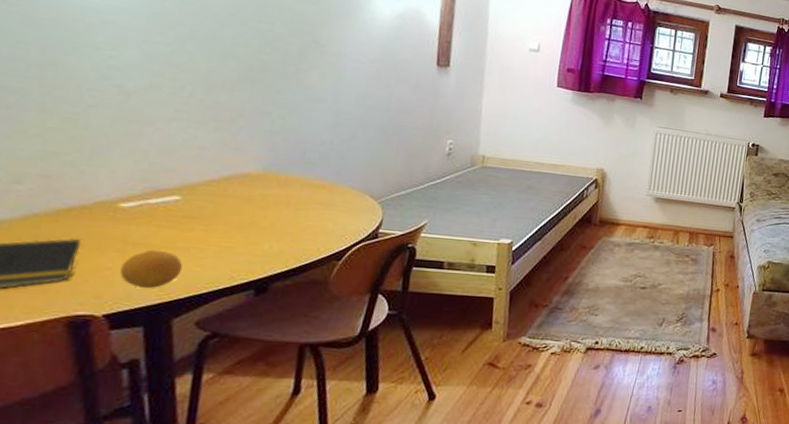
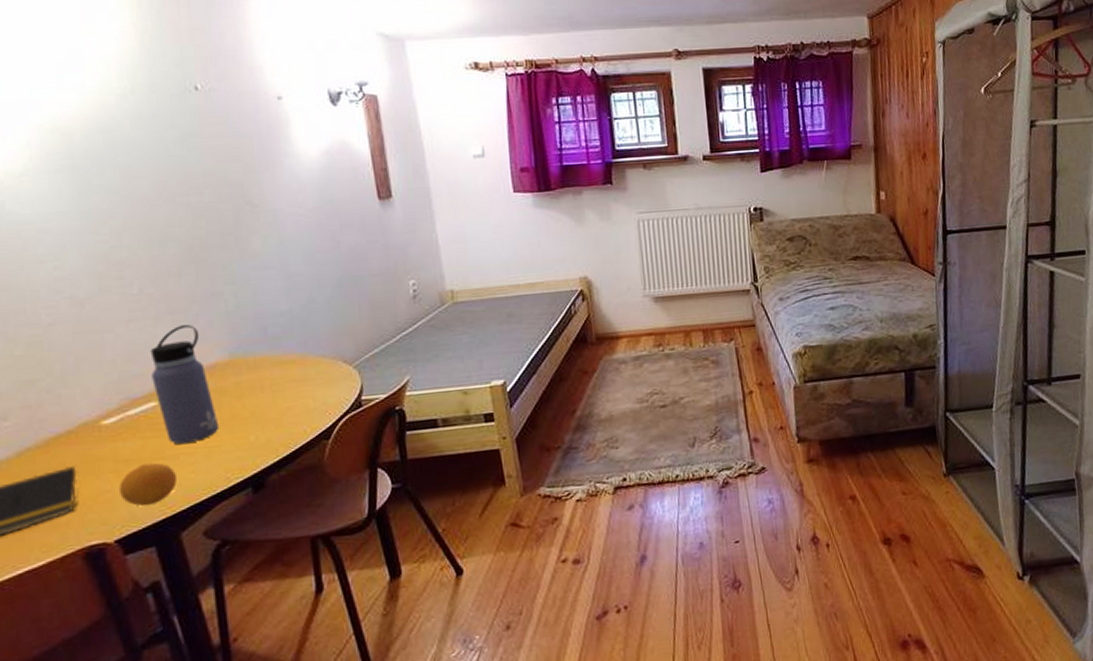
water bottle: none [180,133,239,240] -> present [150,325,220,445]

